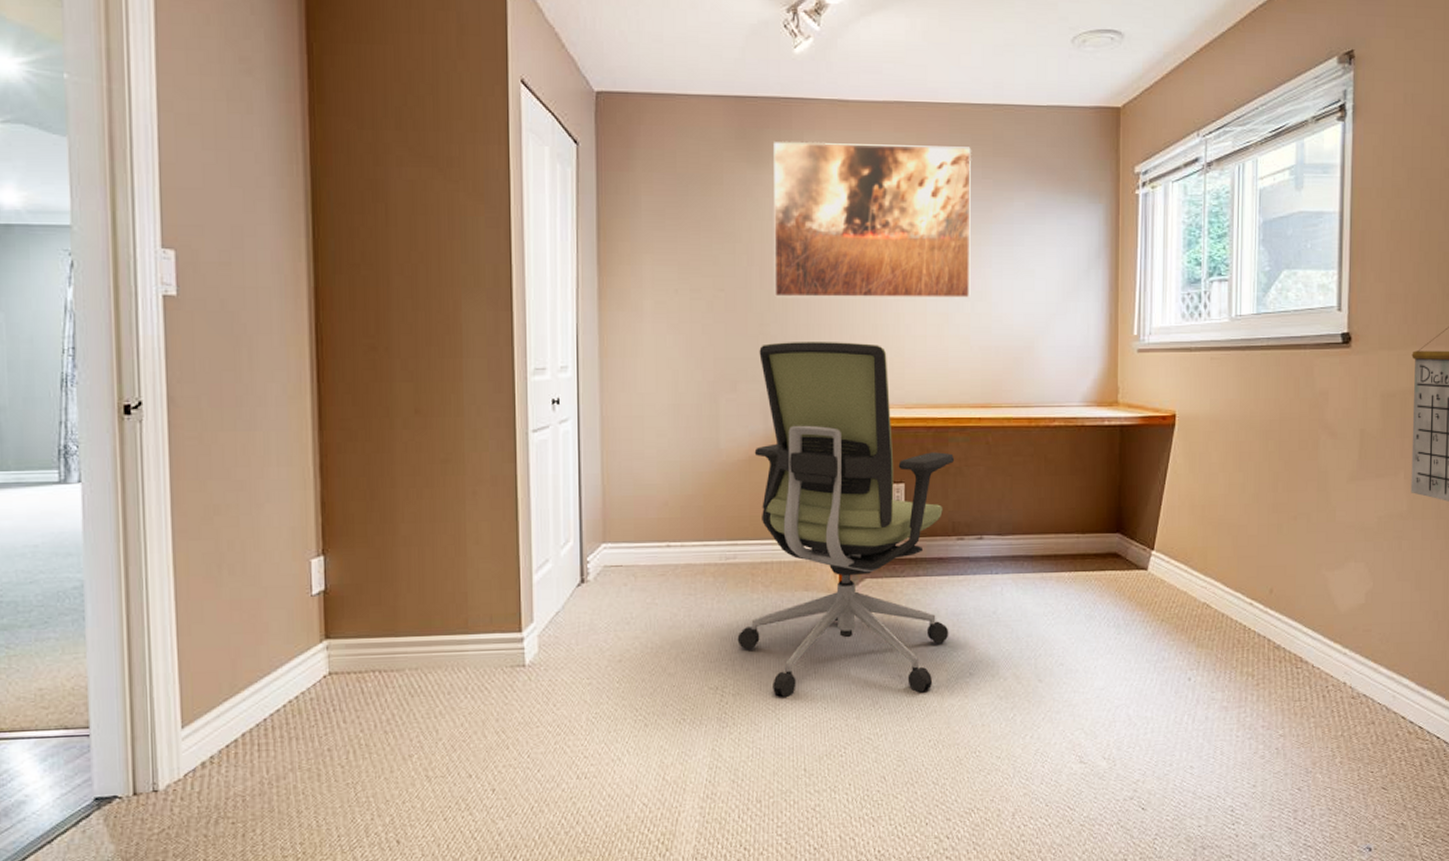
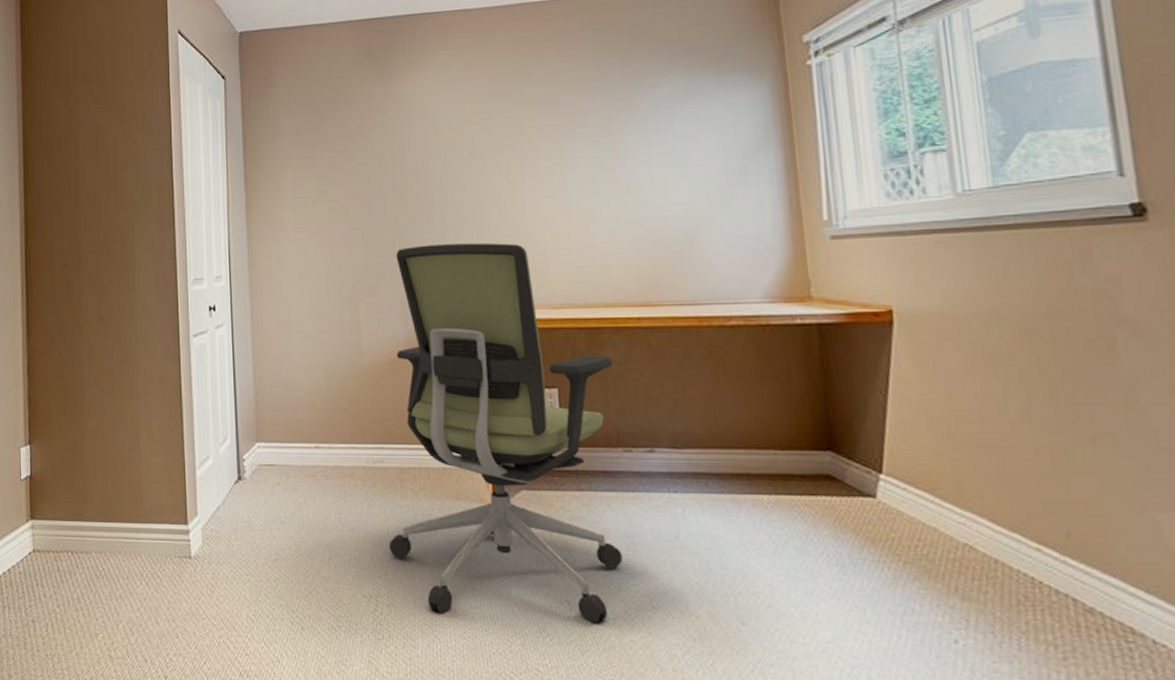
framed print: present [774,142,971,299] -> none [400,38,617,203]

